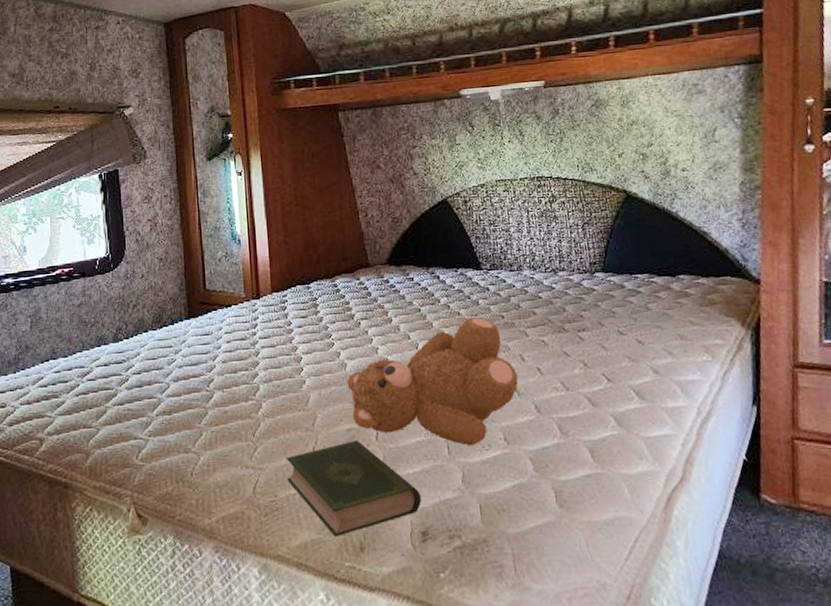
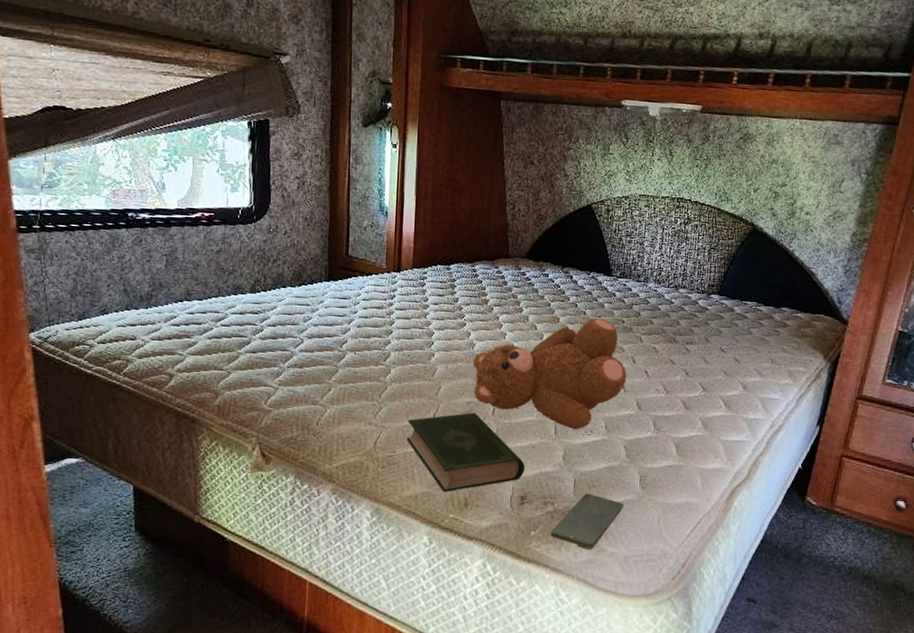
smartphone: none [462,520,543,590] -> present [550,494,624,550]

